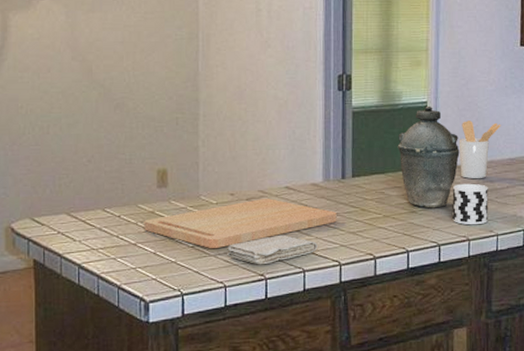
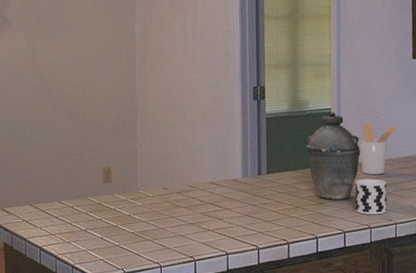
cutting board: present [144,199,337,248] -> none [93,192,255,234]
washcloth: present [227,234,318,265] -> none [162,222,239,249]

